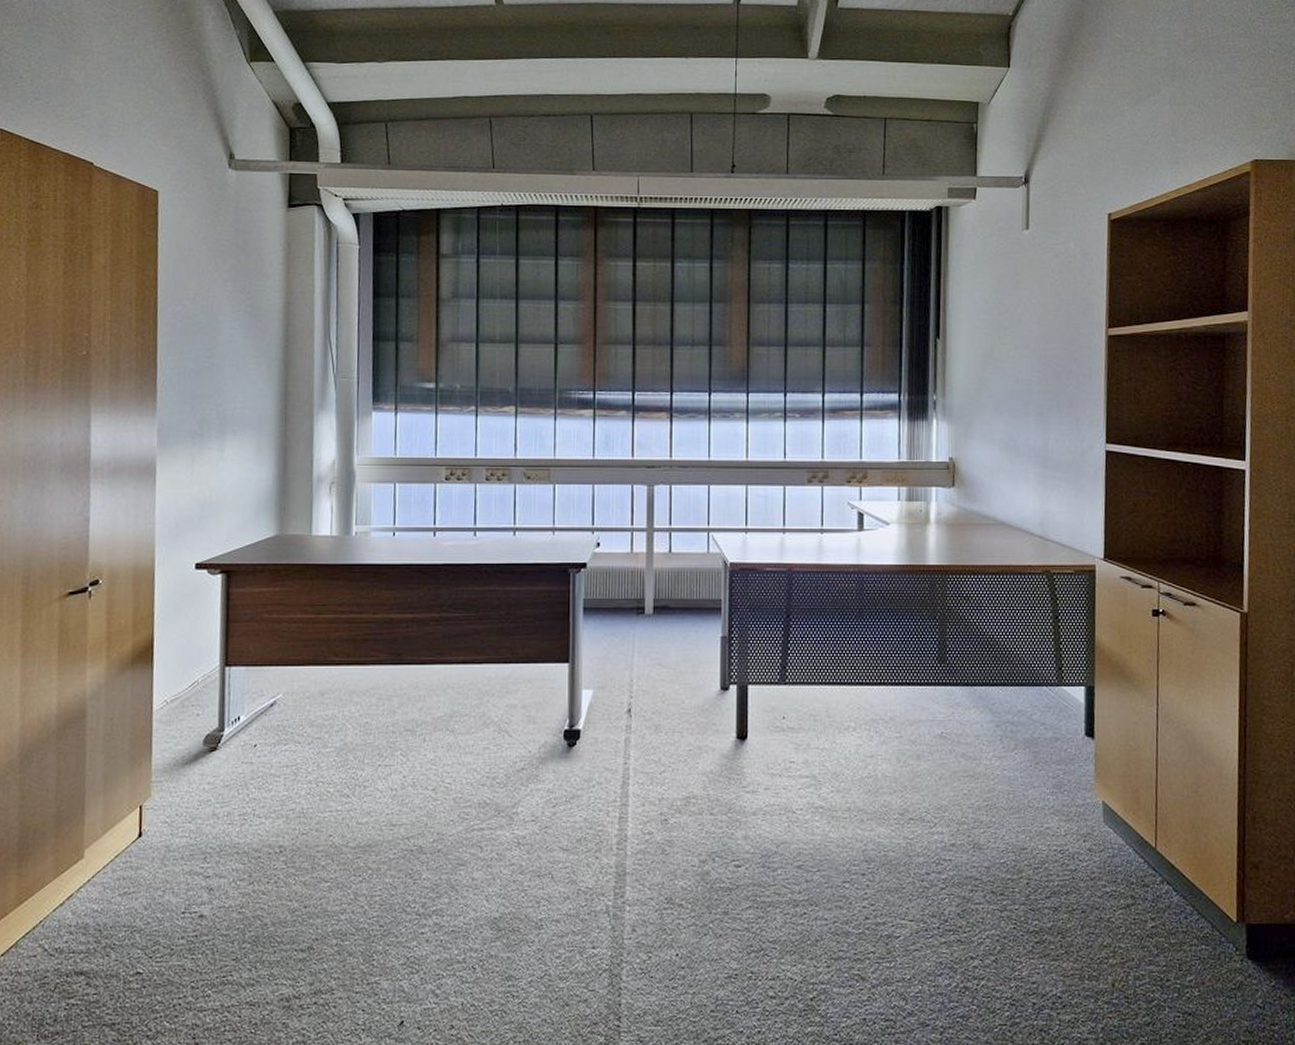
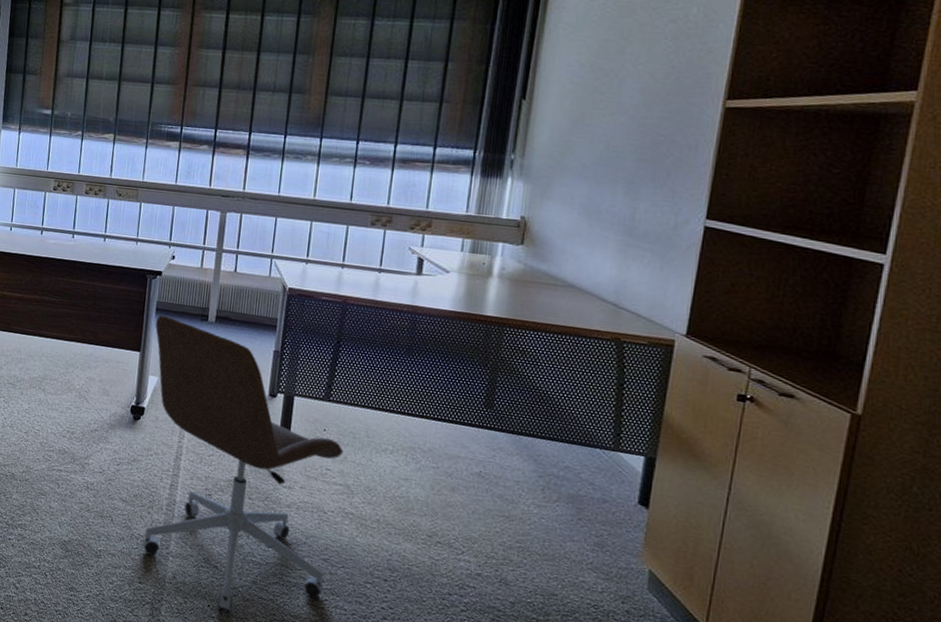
office chair: none [585,614,806,956] -> present [142,314,344,612]

